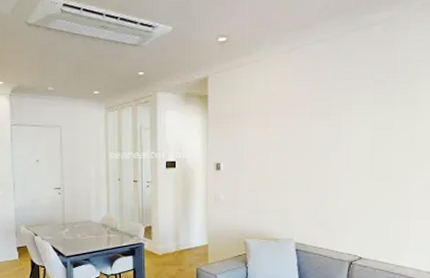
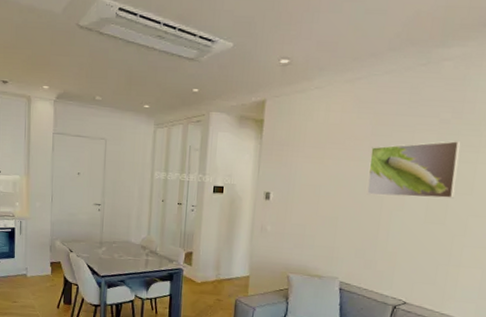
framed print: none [312,99,398,157] -> present [367,141,461,198]

